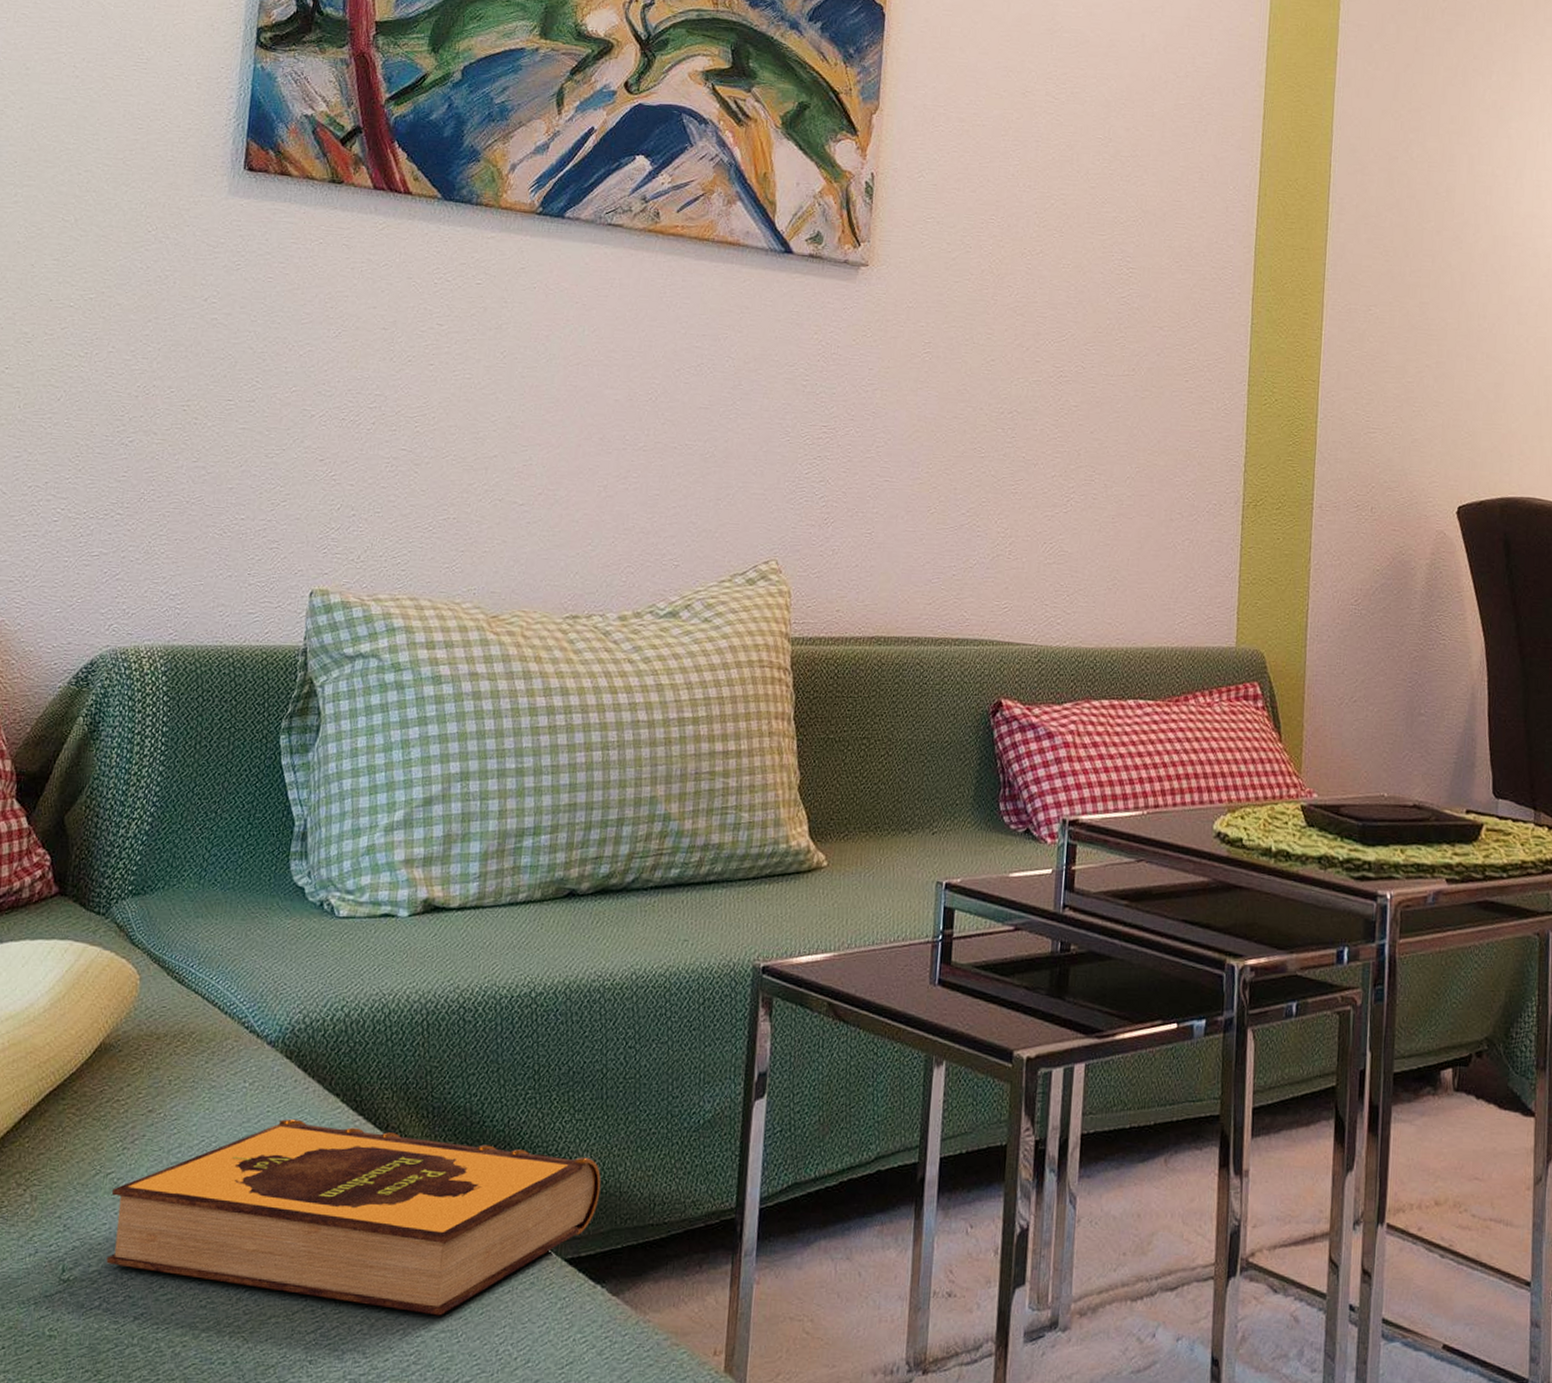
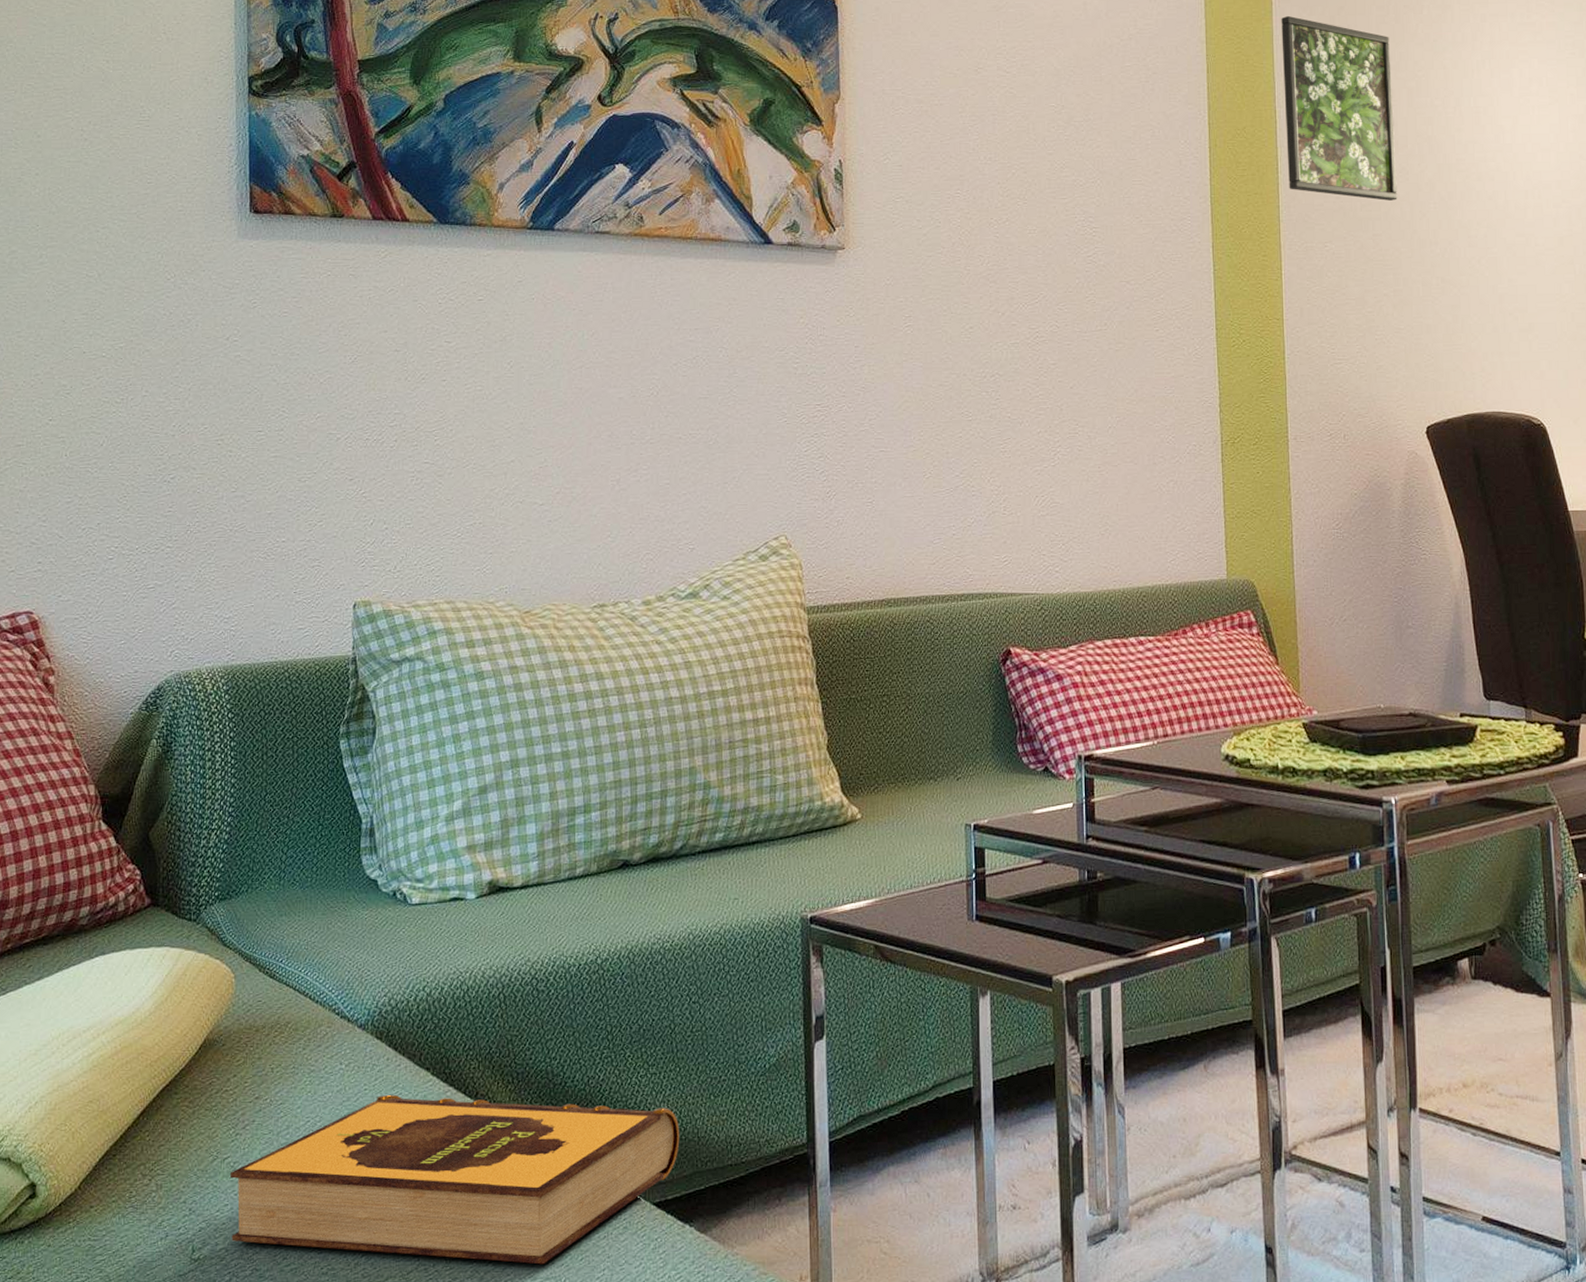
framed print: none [1337,67,1455,269] -> present [1281,15,1398,201]

